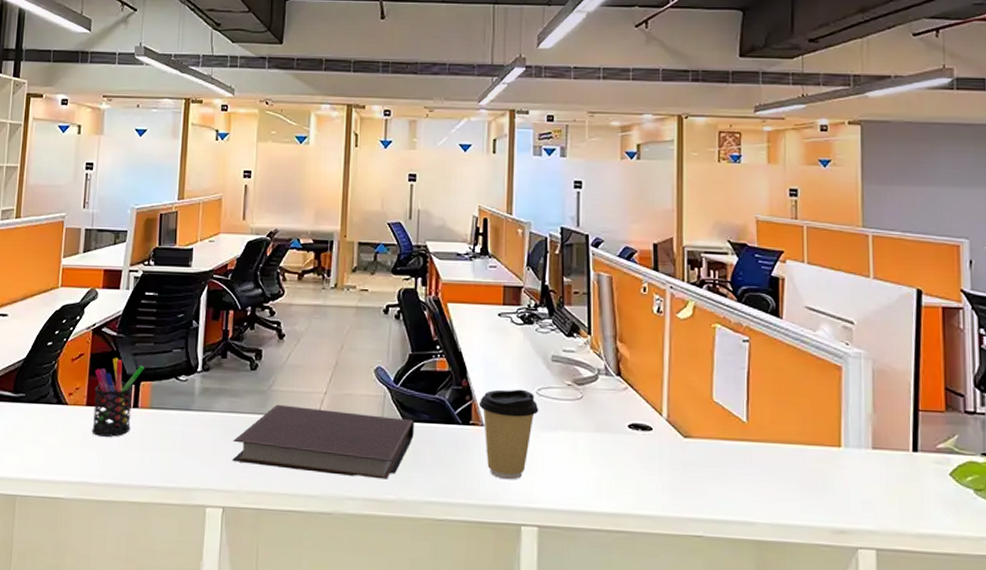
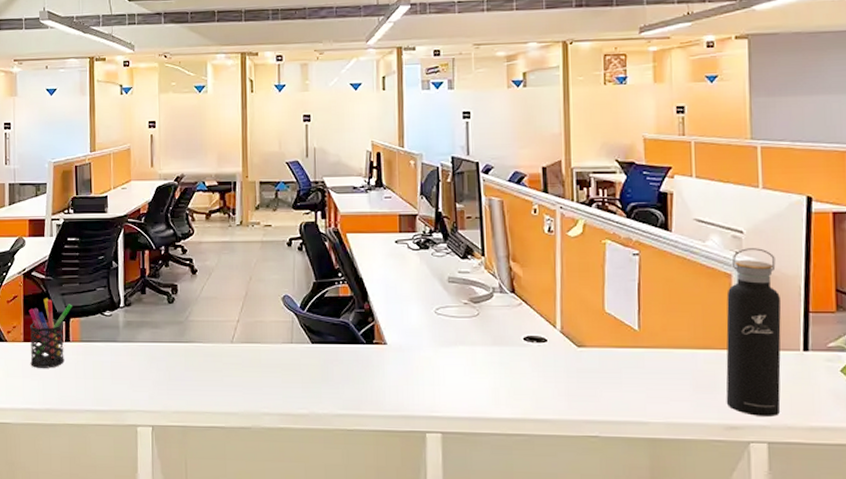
notebook: present [232,404,415,479] -> none [157,333,323,396]
coffee cup: present [478,389,539,480] -> none [380,309,438,392]
water bottle: none [834,340,891,521] -> present [726,248,782,416]

